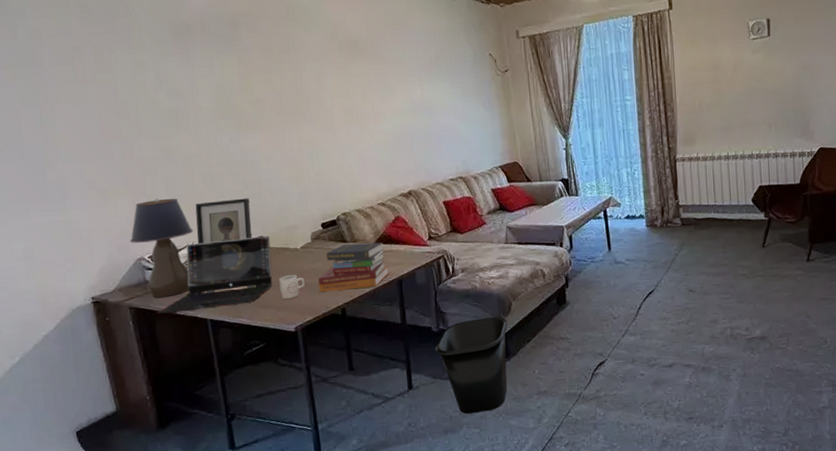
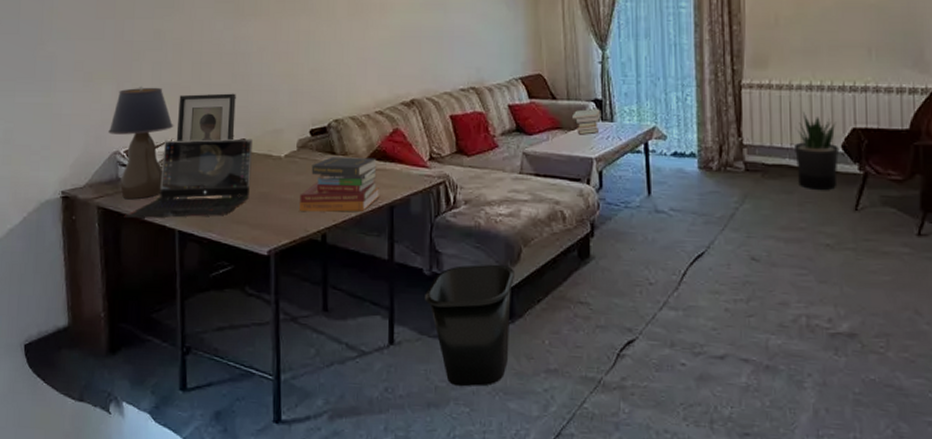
mug: present [279,275,306,299] -> none [256,187,285,215]
books: none [545,186,568,209] -> present [572,108,601,135]
planter: none [718,176,750,235] -> present [795,112,839,190]

